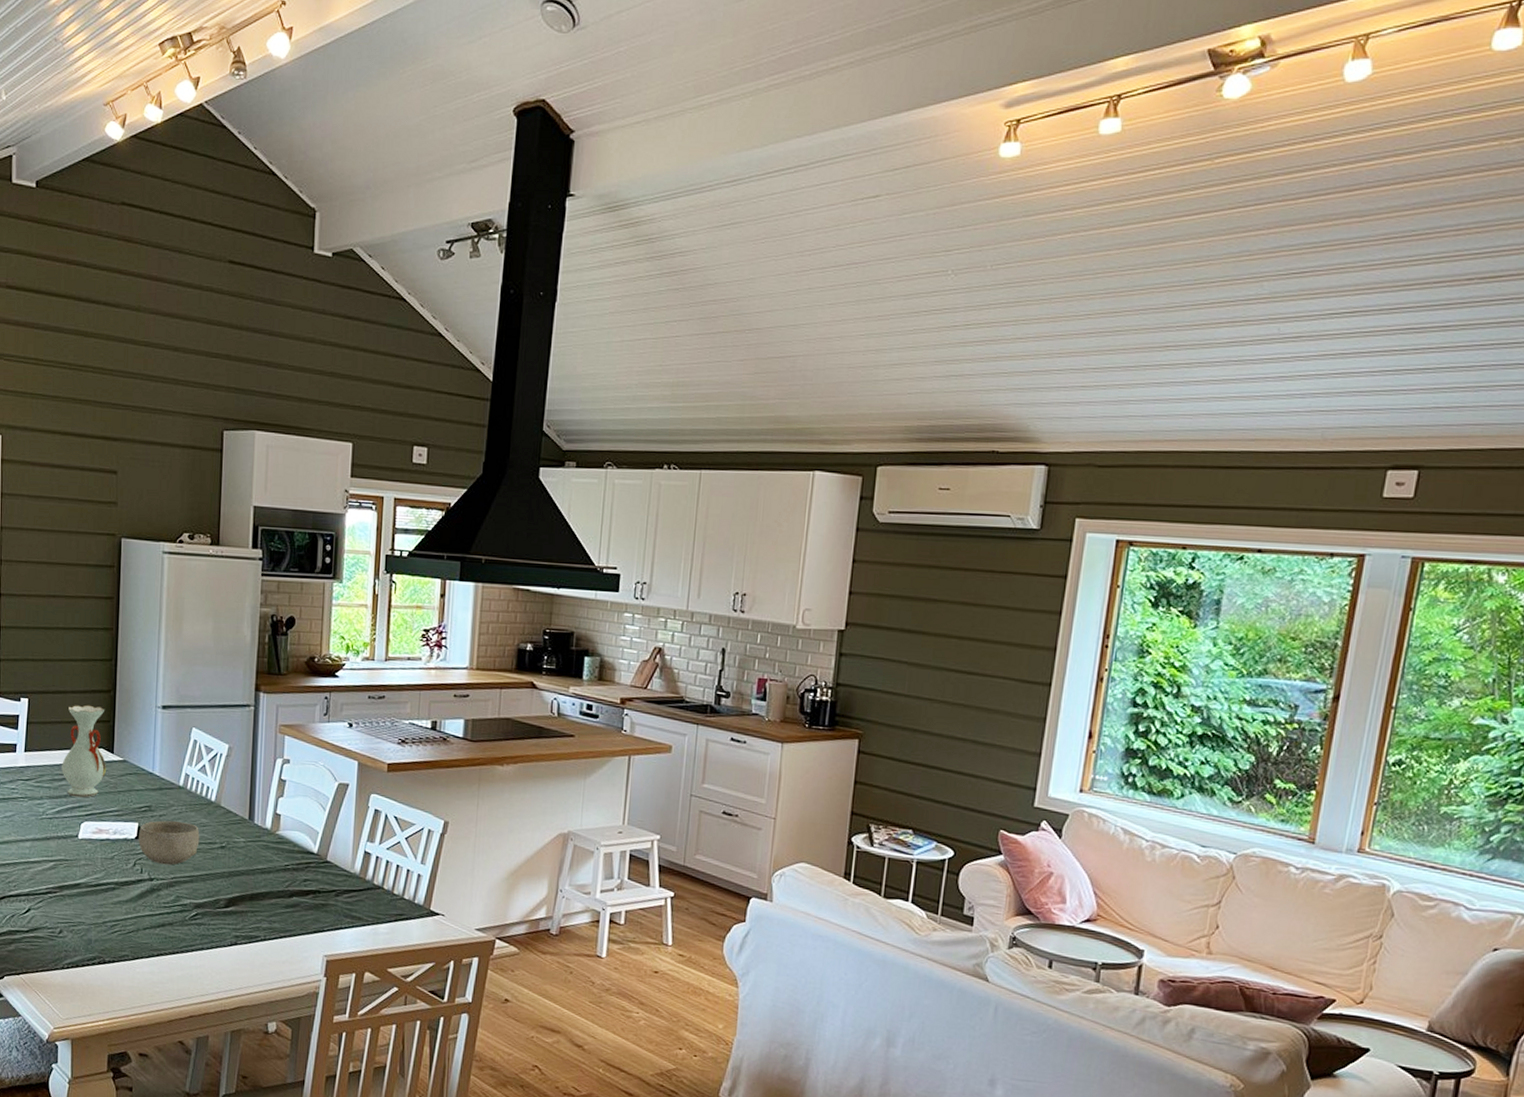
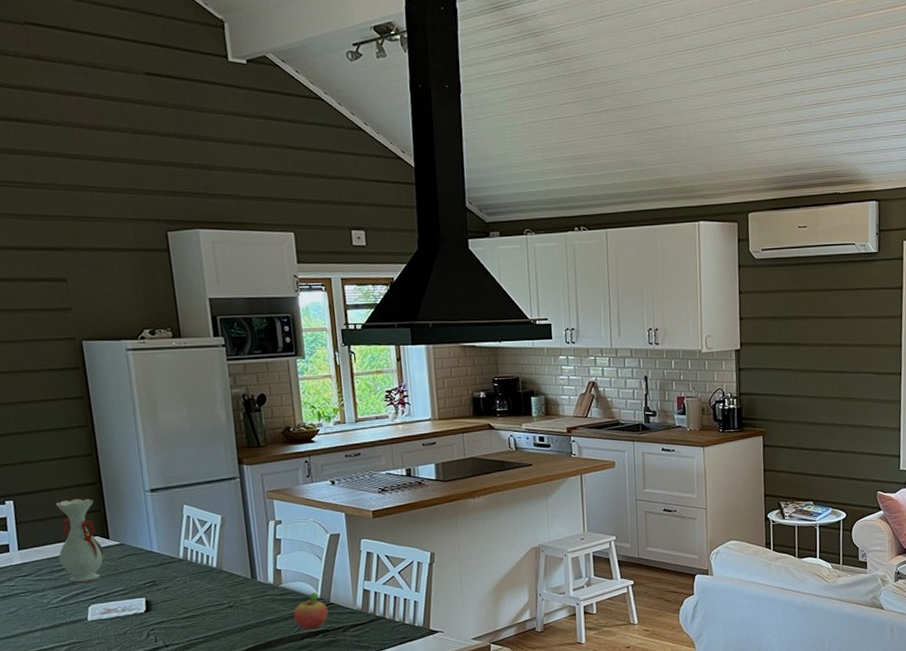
bowl: present [139,820,200,865] -> none [147,590,208,631]
fruit: none [286,846,323,888] -> present [293,592,329,630]

